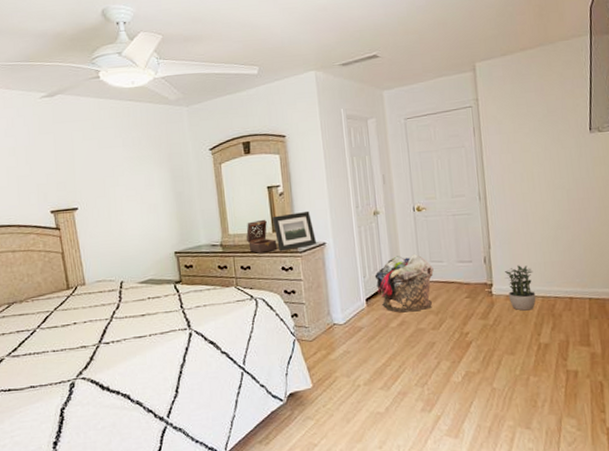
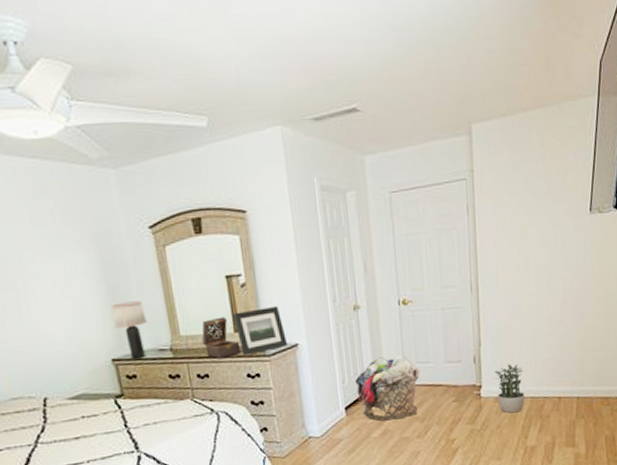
table lamp: none [177,206,204,253] -> present [111,300,148,360]

